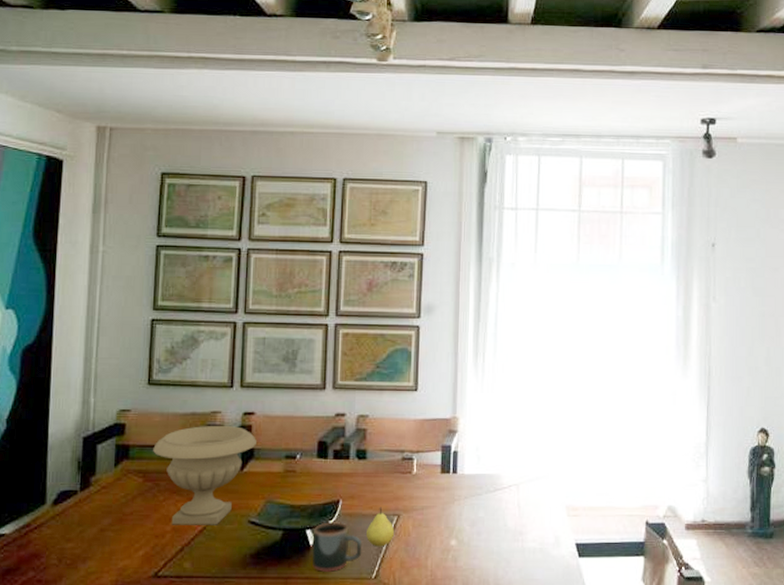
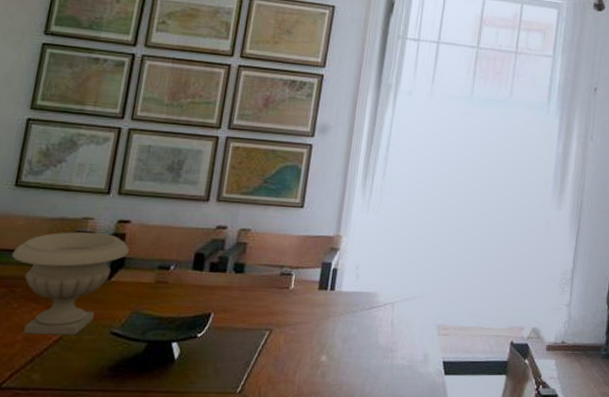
mug: present [312,522,363,572] -> none [175,335,231,386]
fruit: present [365,507,395,547] -> none [234,321,265,361]

